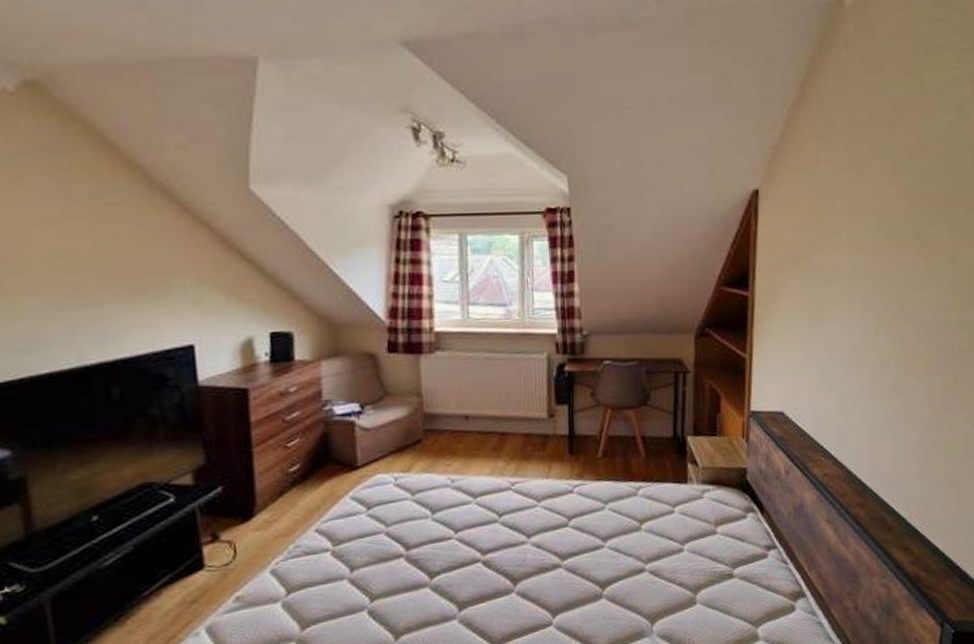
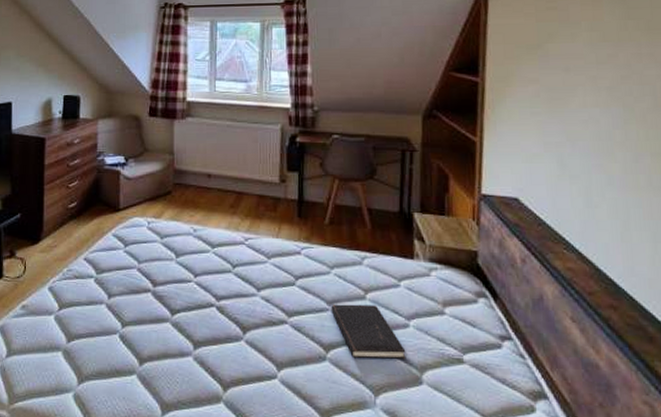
hardcover book: none [606,534,681,591] -> present [331,304,406,359]

